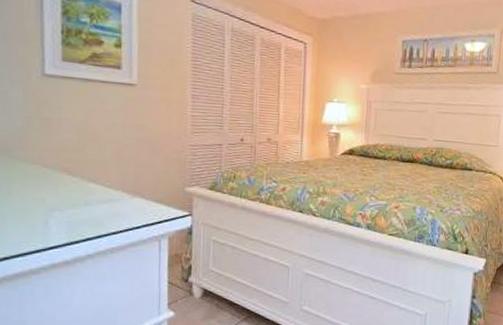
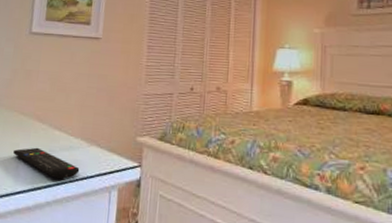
remote control: none [39,201,123,232] -> present [13,147,80,179]

